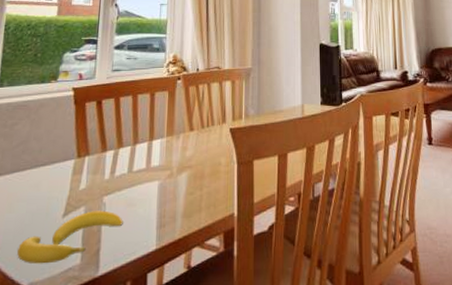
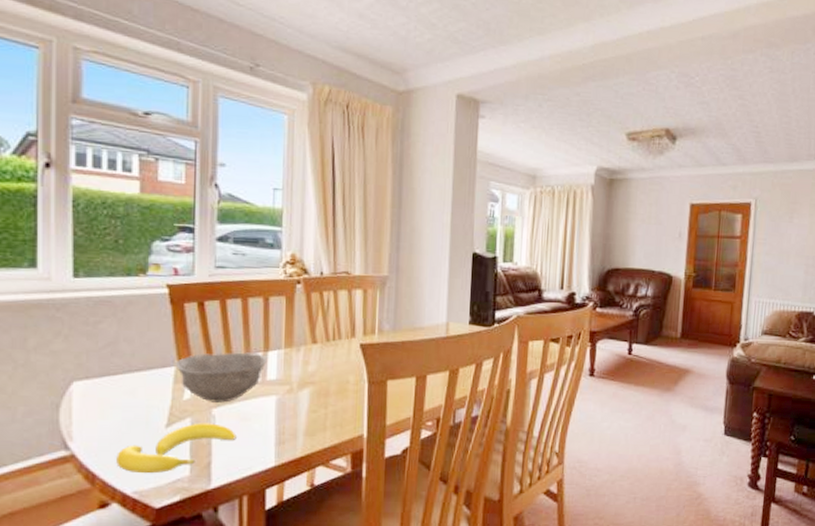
bowl: none [75,142,152,191] -> present [175,352,268,403]

